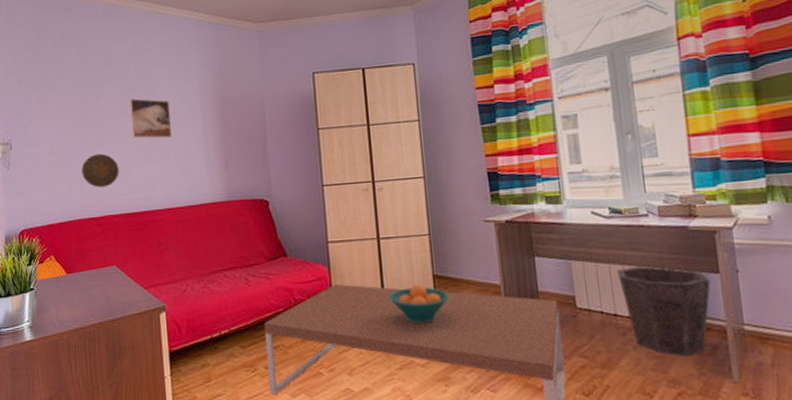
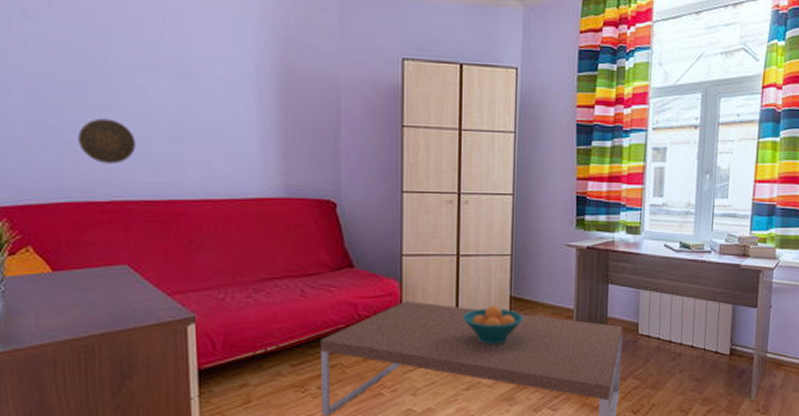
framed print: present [129,98,173,139] -> none [154,52,215,112]
waste bin: present [617,266,711,357] -> none [677,299,749,379]

